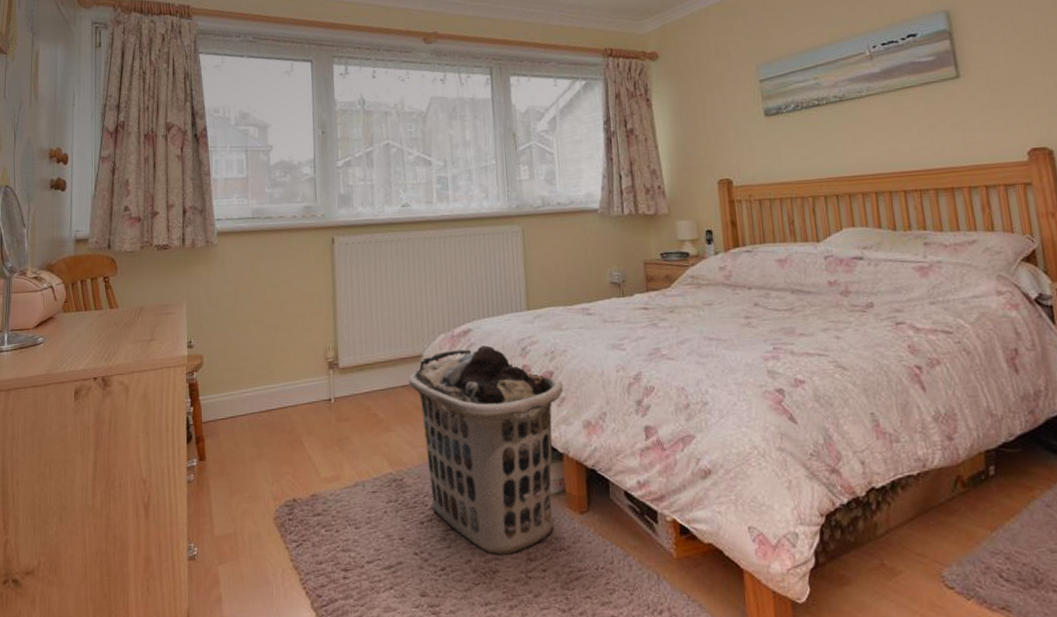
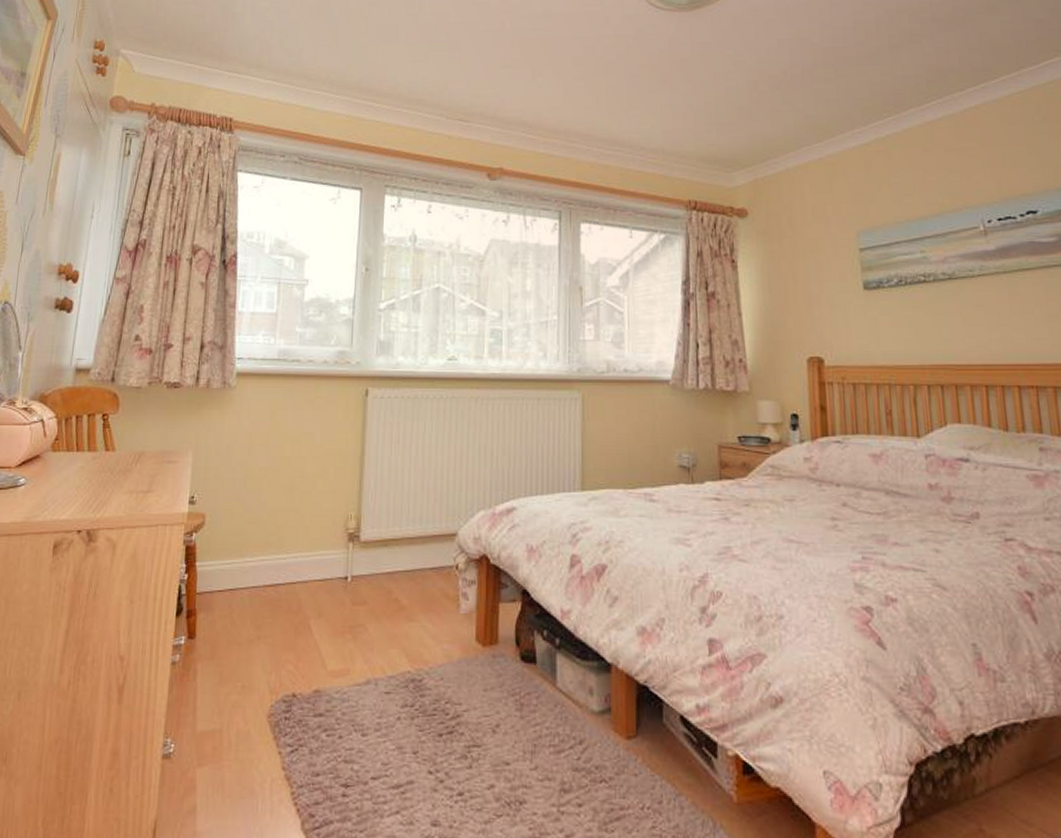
clothes hamper: present [408,345,563,555] -> none [438,528,617,783]

